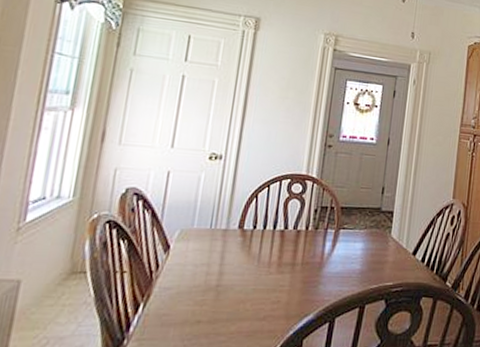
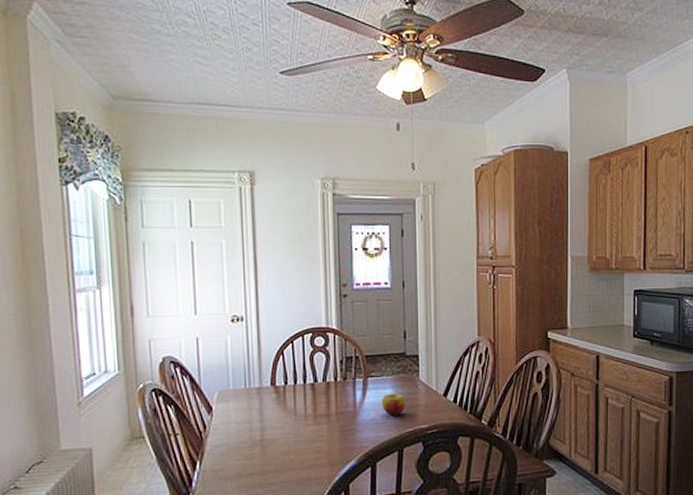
apple: none [349,247,376,270] -> present [381,393,407,415]

